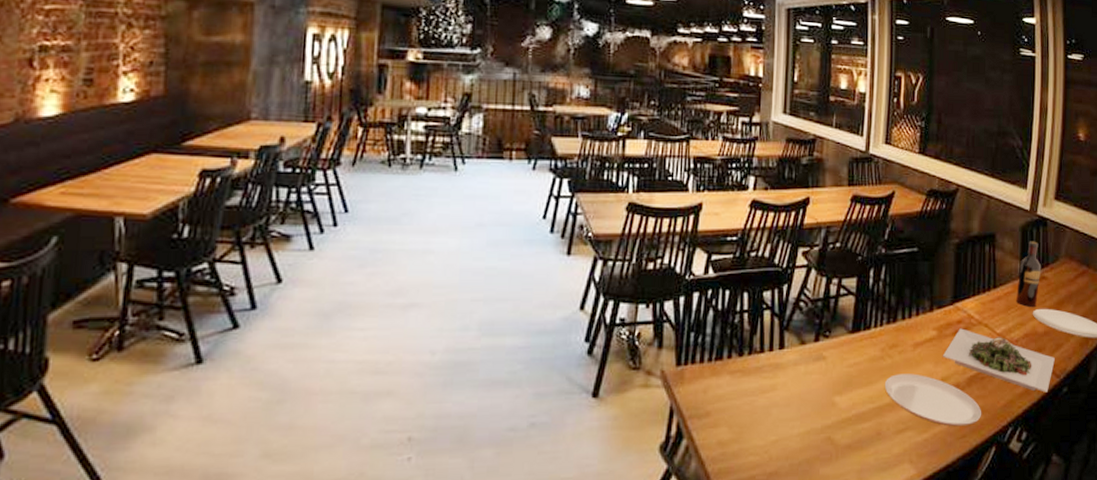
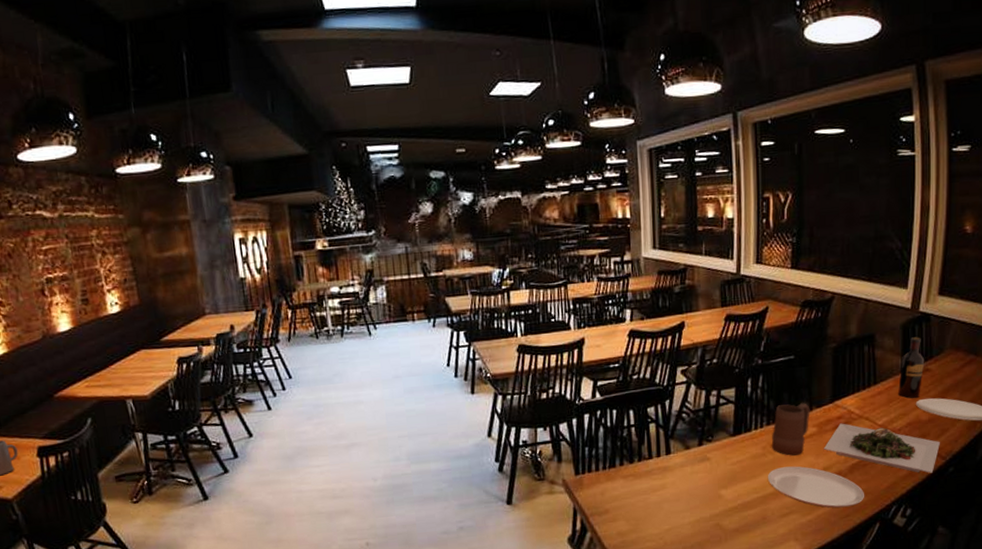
beer mug: none [890,302,931,361] -> present [771,403,810,456]

